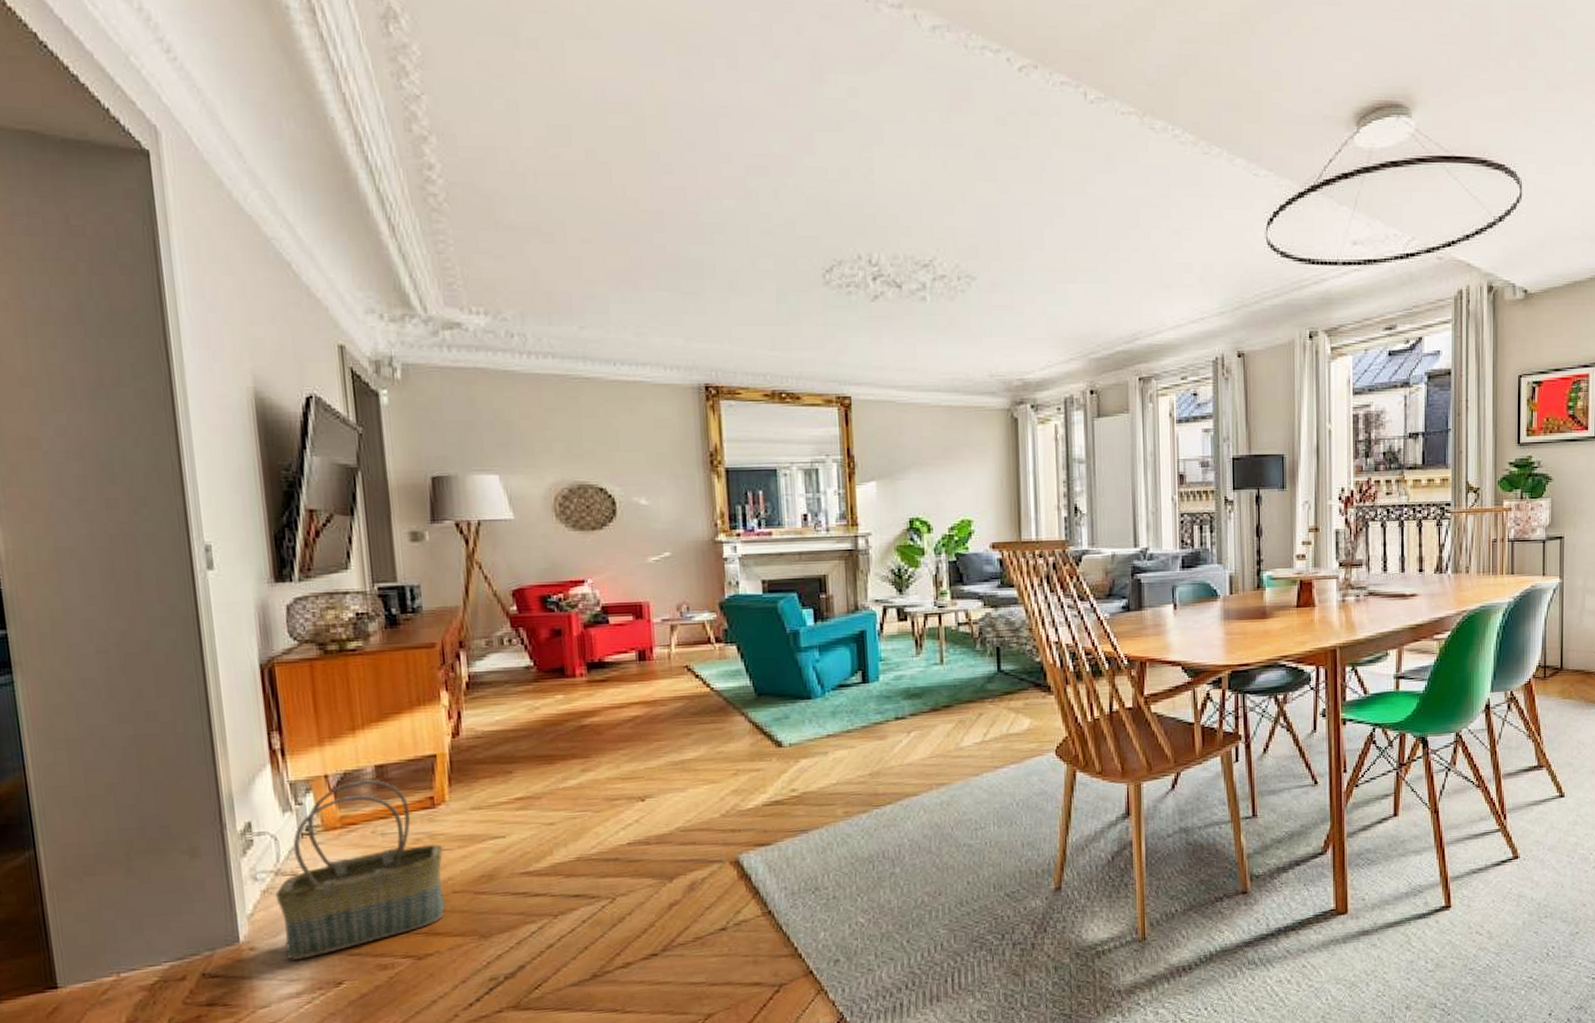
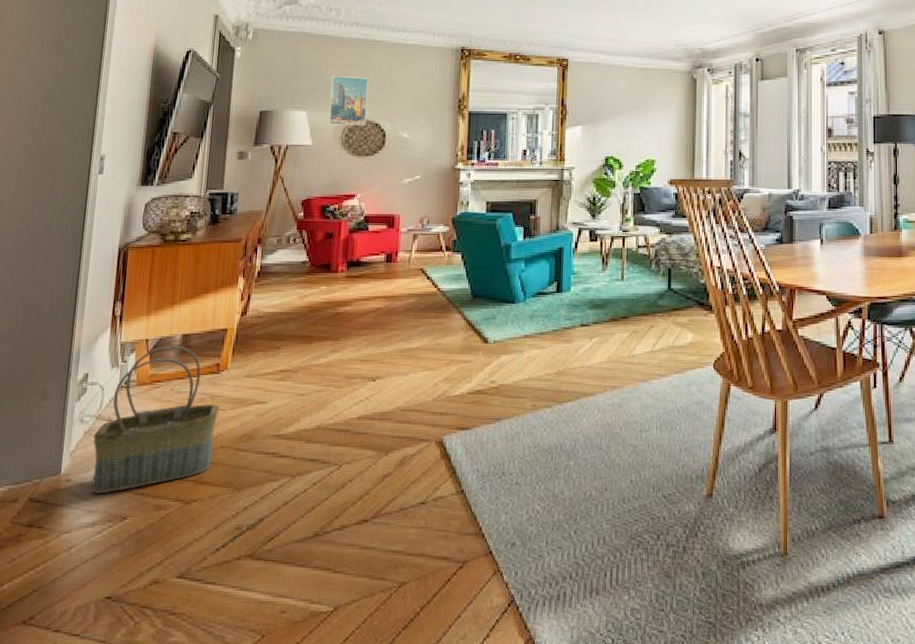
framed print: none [528,426,587,492] -> present [328,76,369,126]

